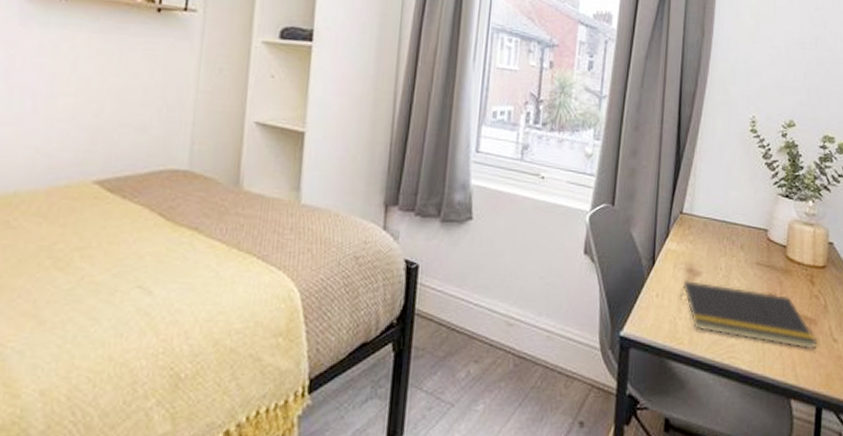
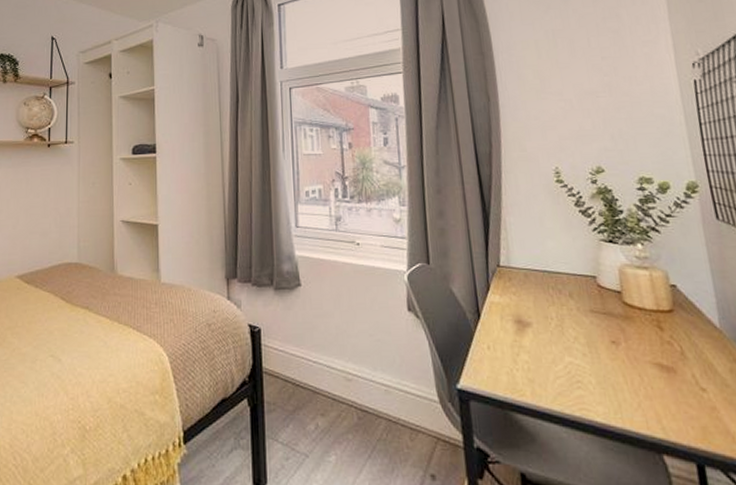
notepad: present [680,279,818,349] -> none [513,330,682,400]

